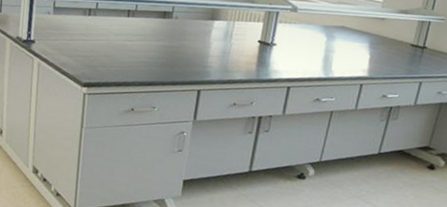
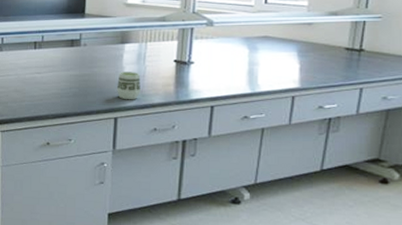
cup: none [202,46,226,75] -> present [116,71,141,100]

